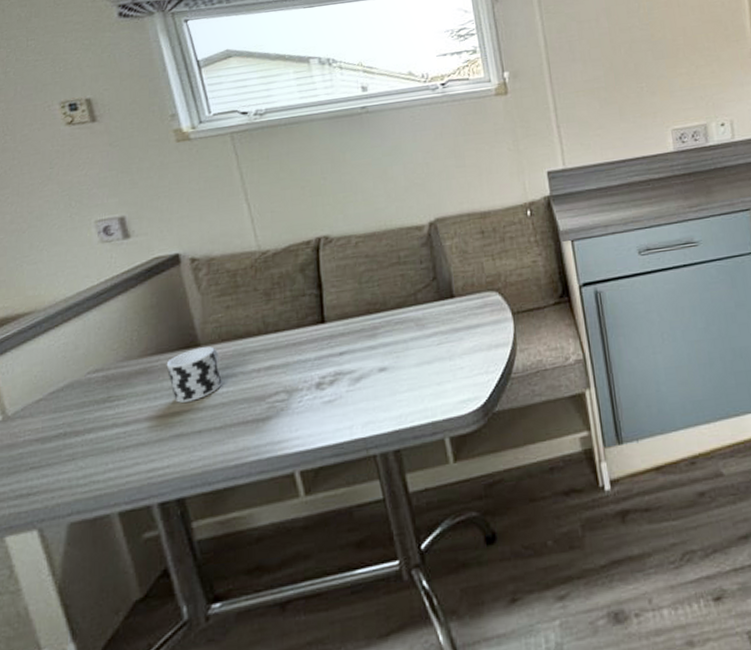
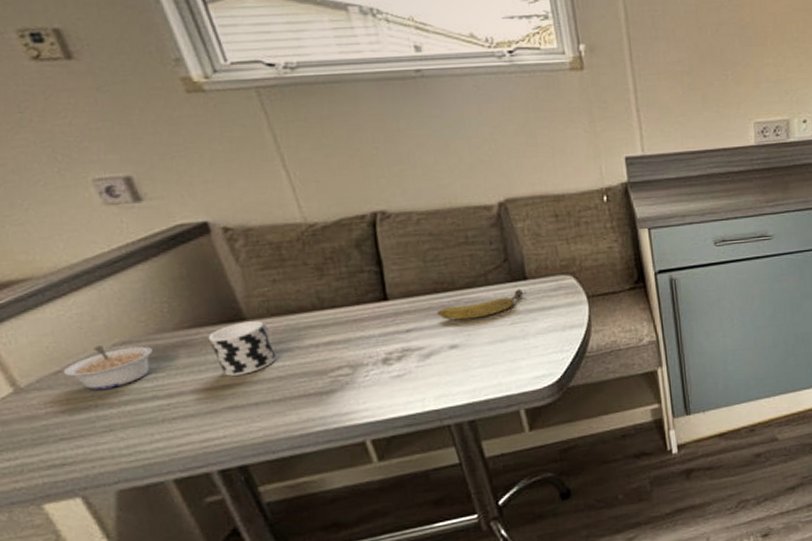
legume: none [43,373,119,418] -> present [62,345,153,390]
fruit: none [368,307,450,342] -> present [436,289,523,320]

